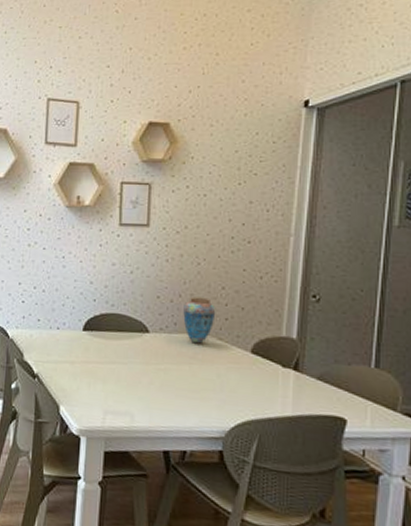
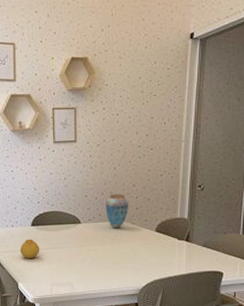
fruit: none [65,347,92,374] -> present [19,239,40,258]

